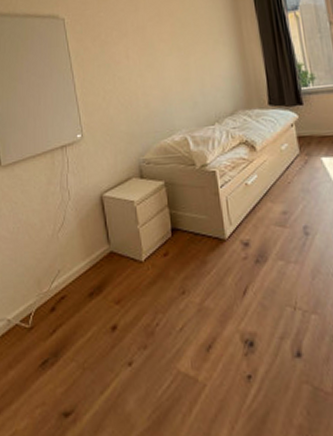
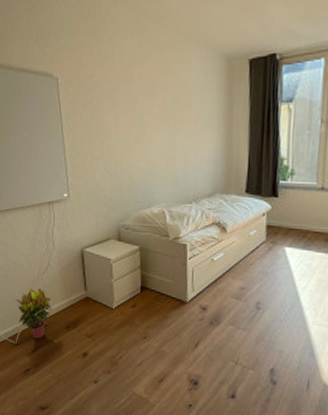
potted plant: none [28,250,72,316] -> present [16,288,53,339]

